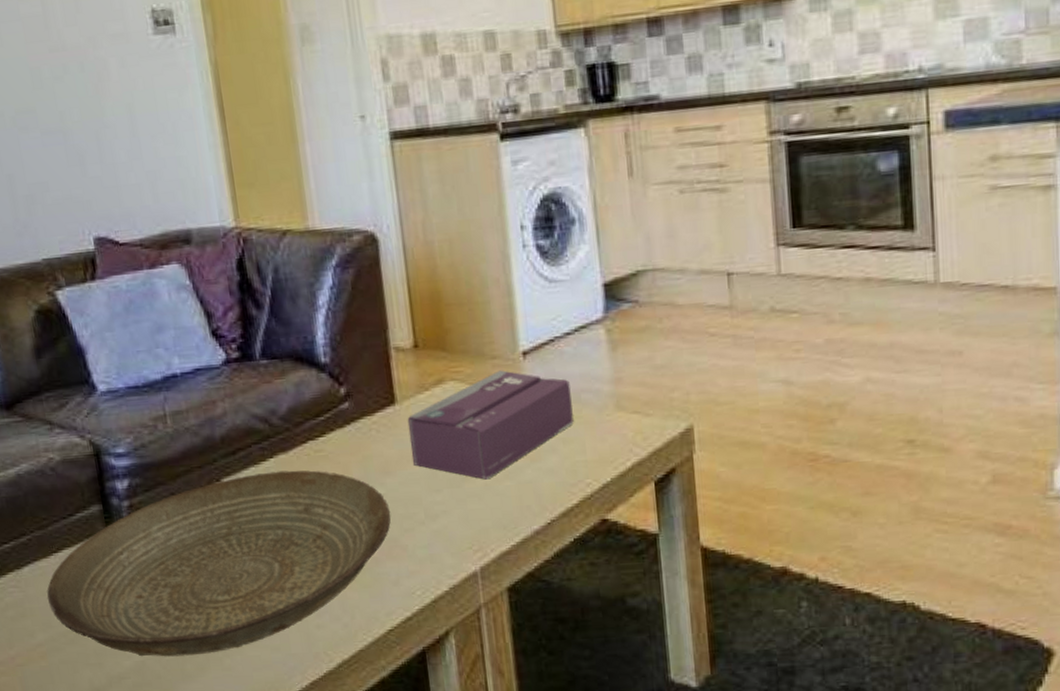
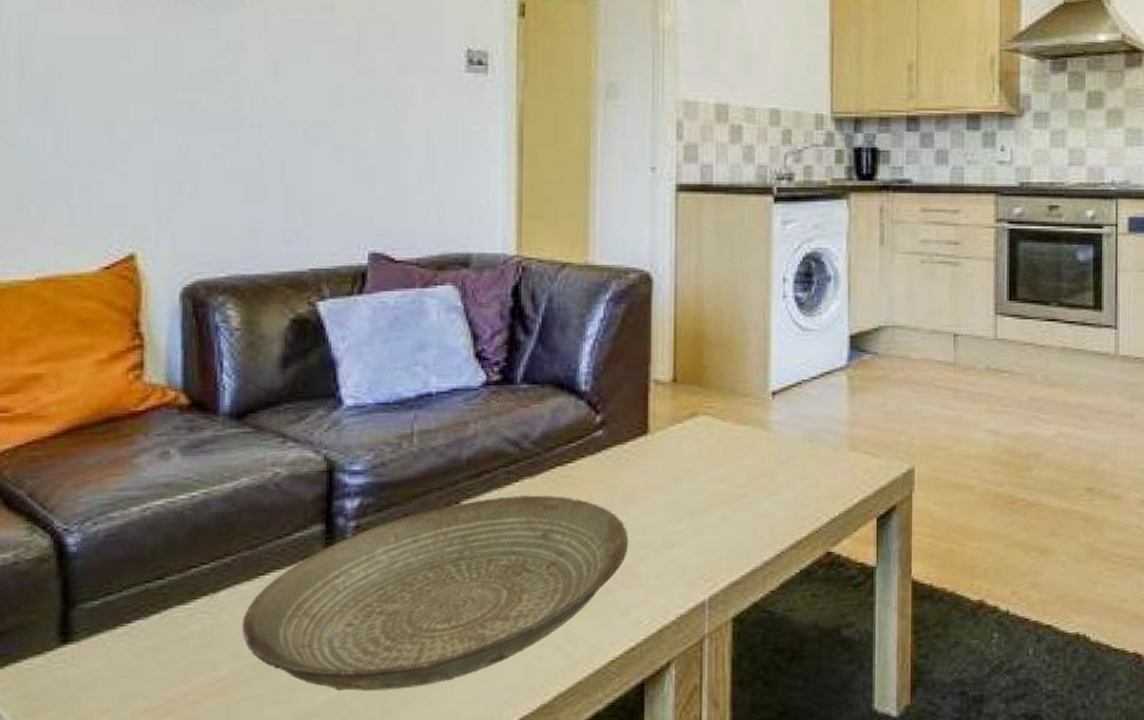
tissue box: present [407,370,574,480] -> none [657,408,811,511]

